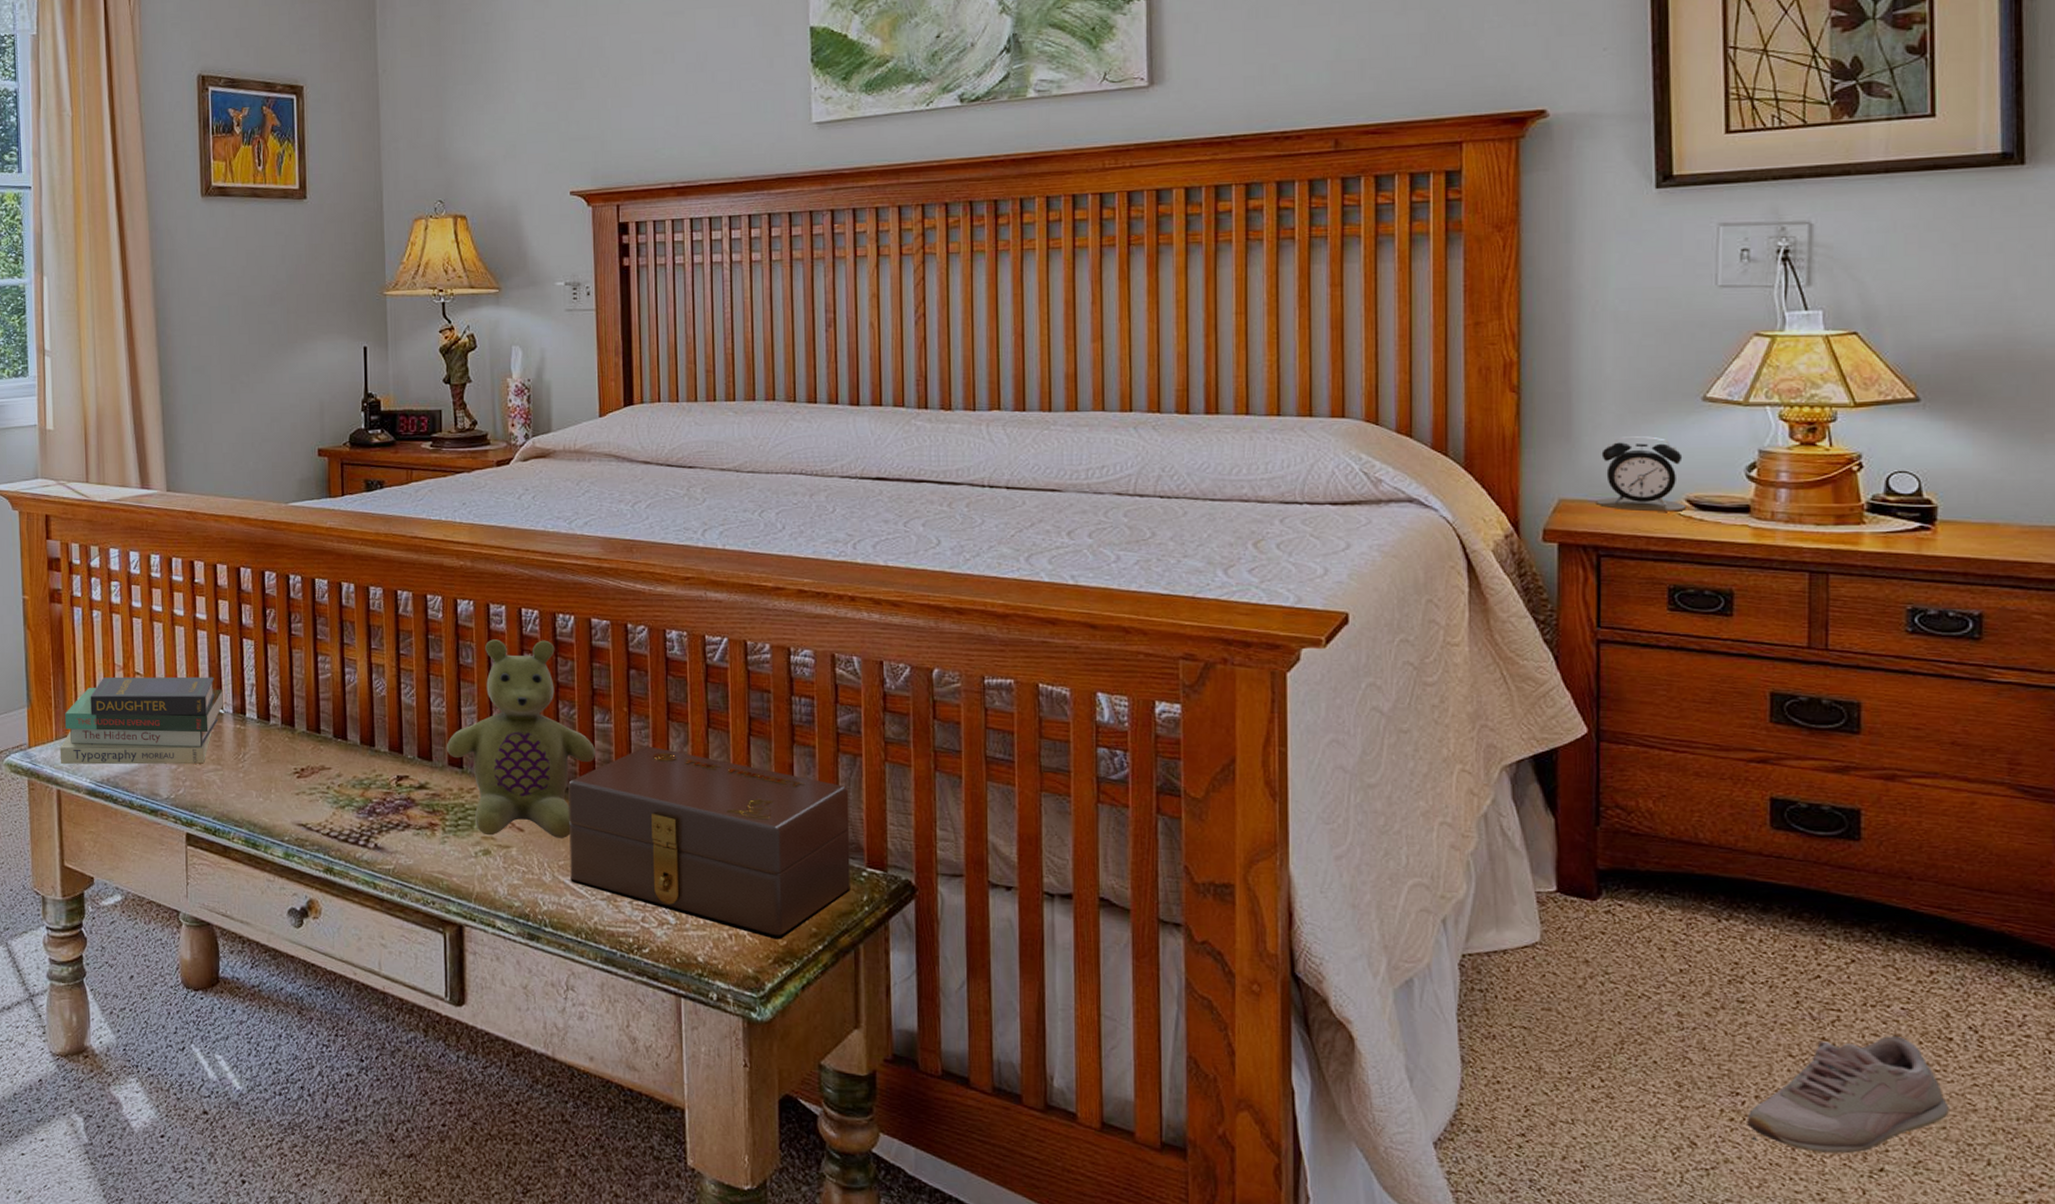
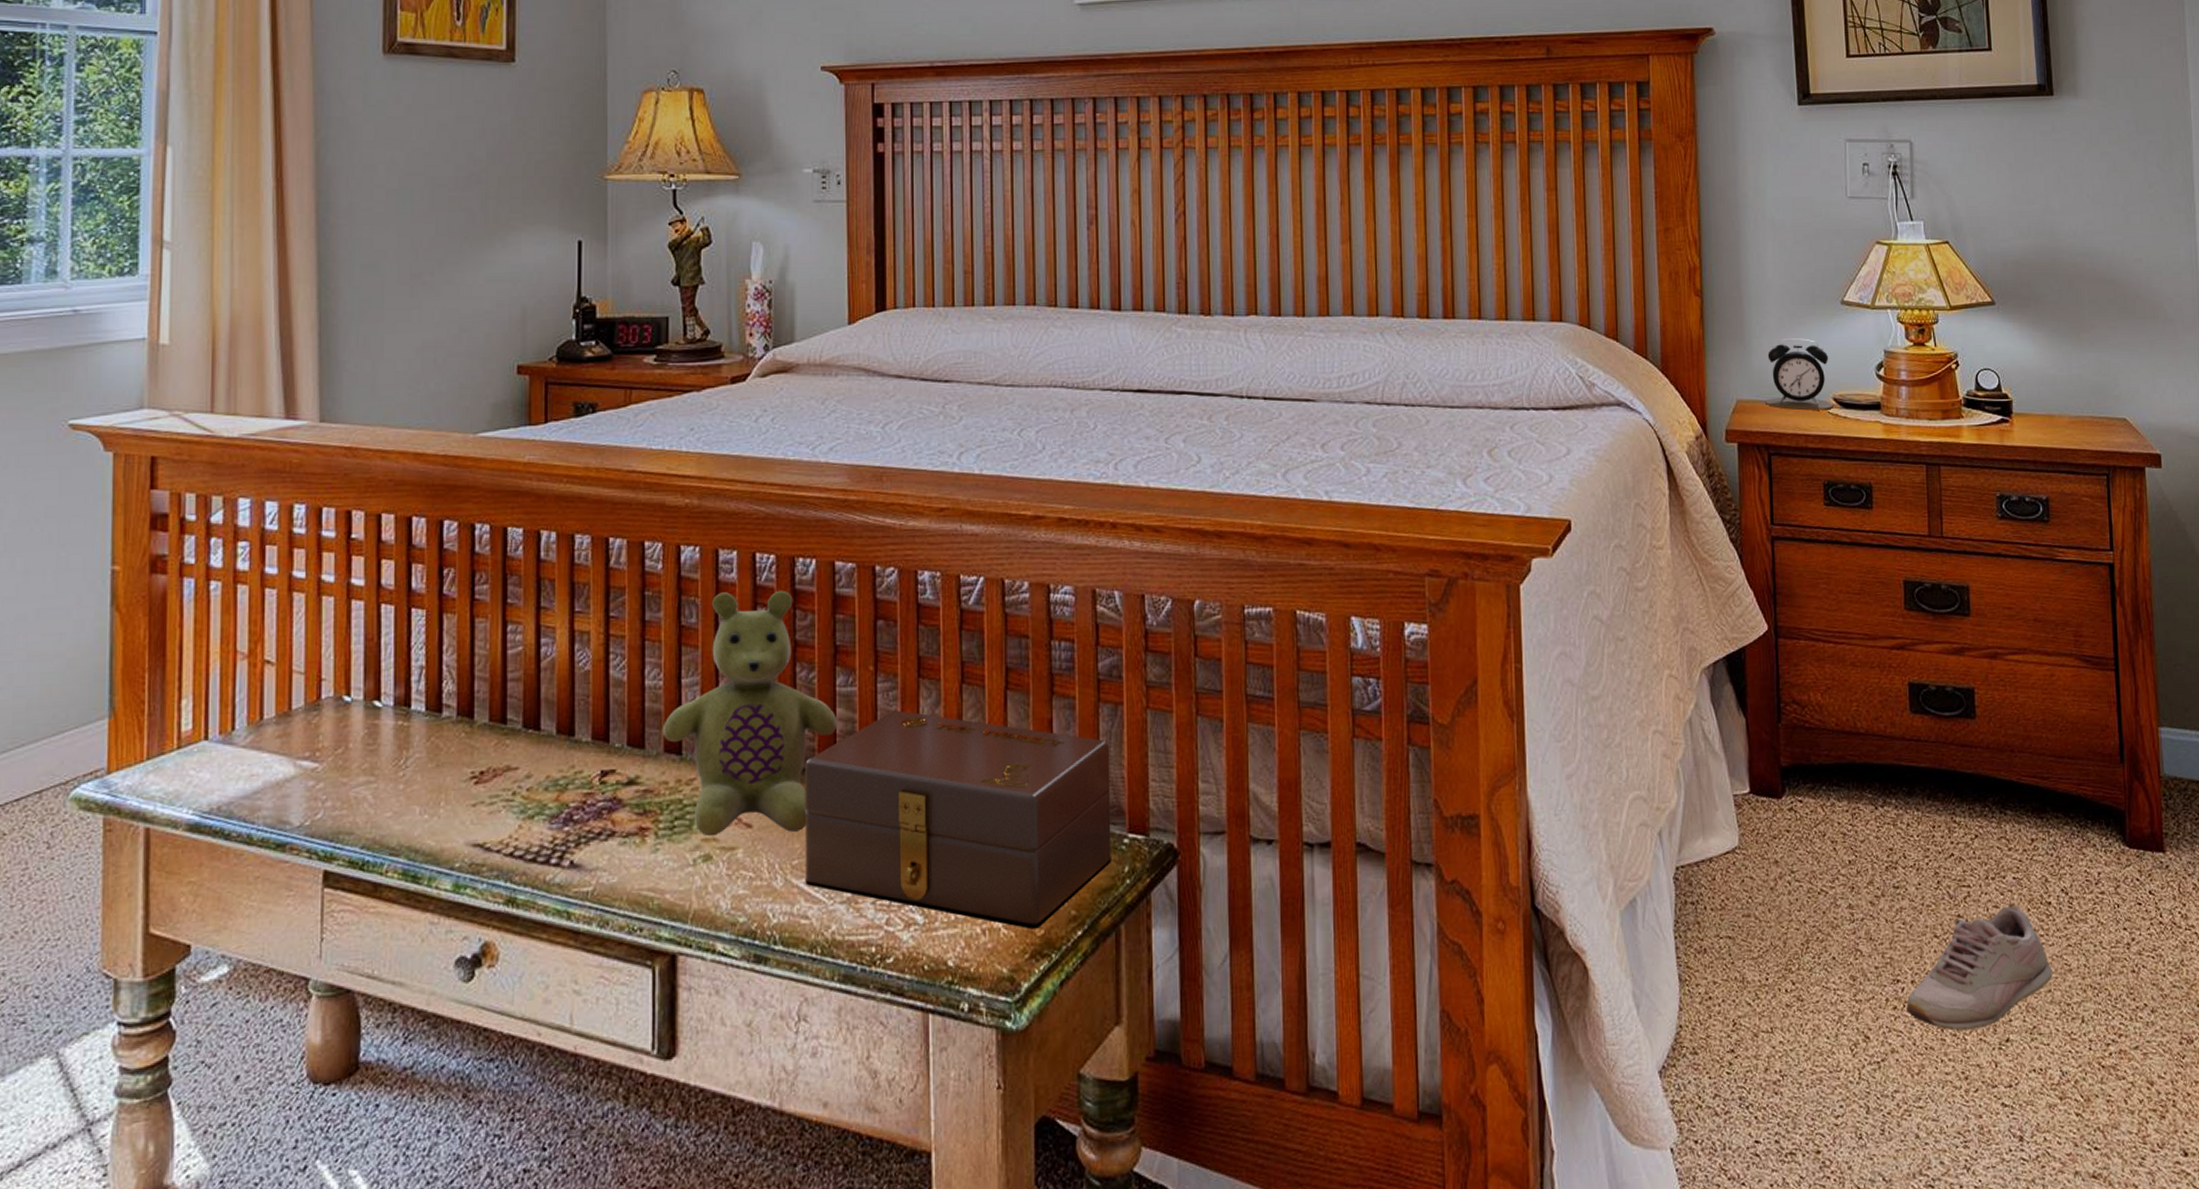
books: present [59,676,224,765] -> none [151,660,384,792]

